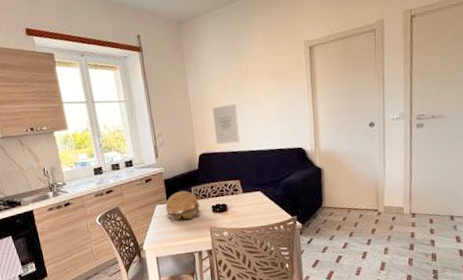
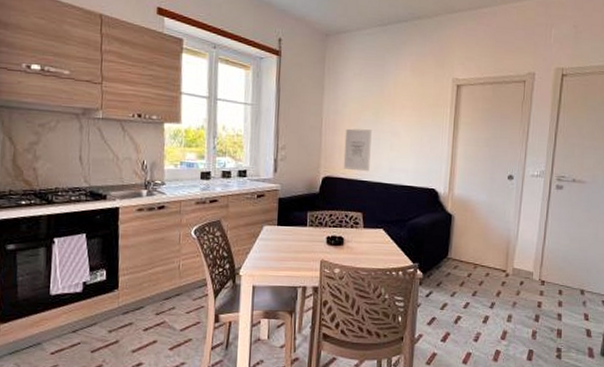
decorative bowl: present [165,190,200,221] -> none [274,214,313,248]

